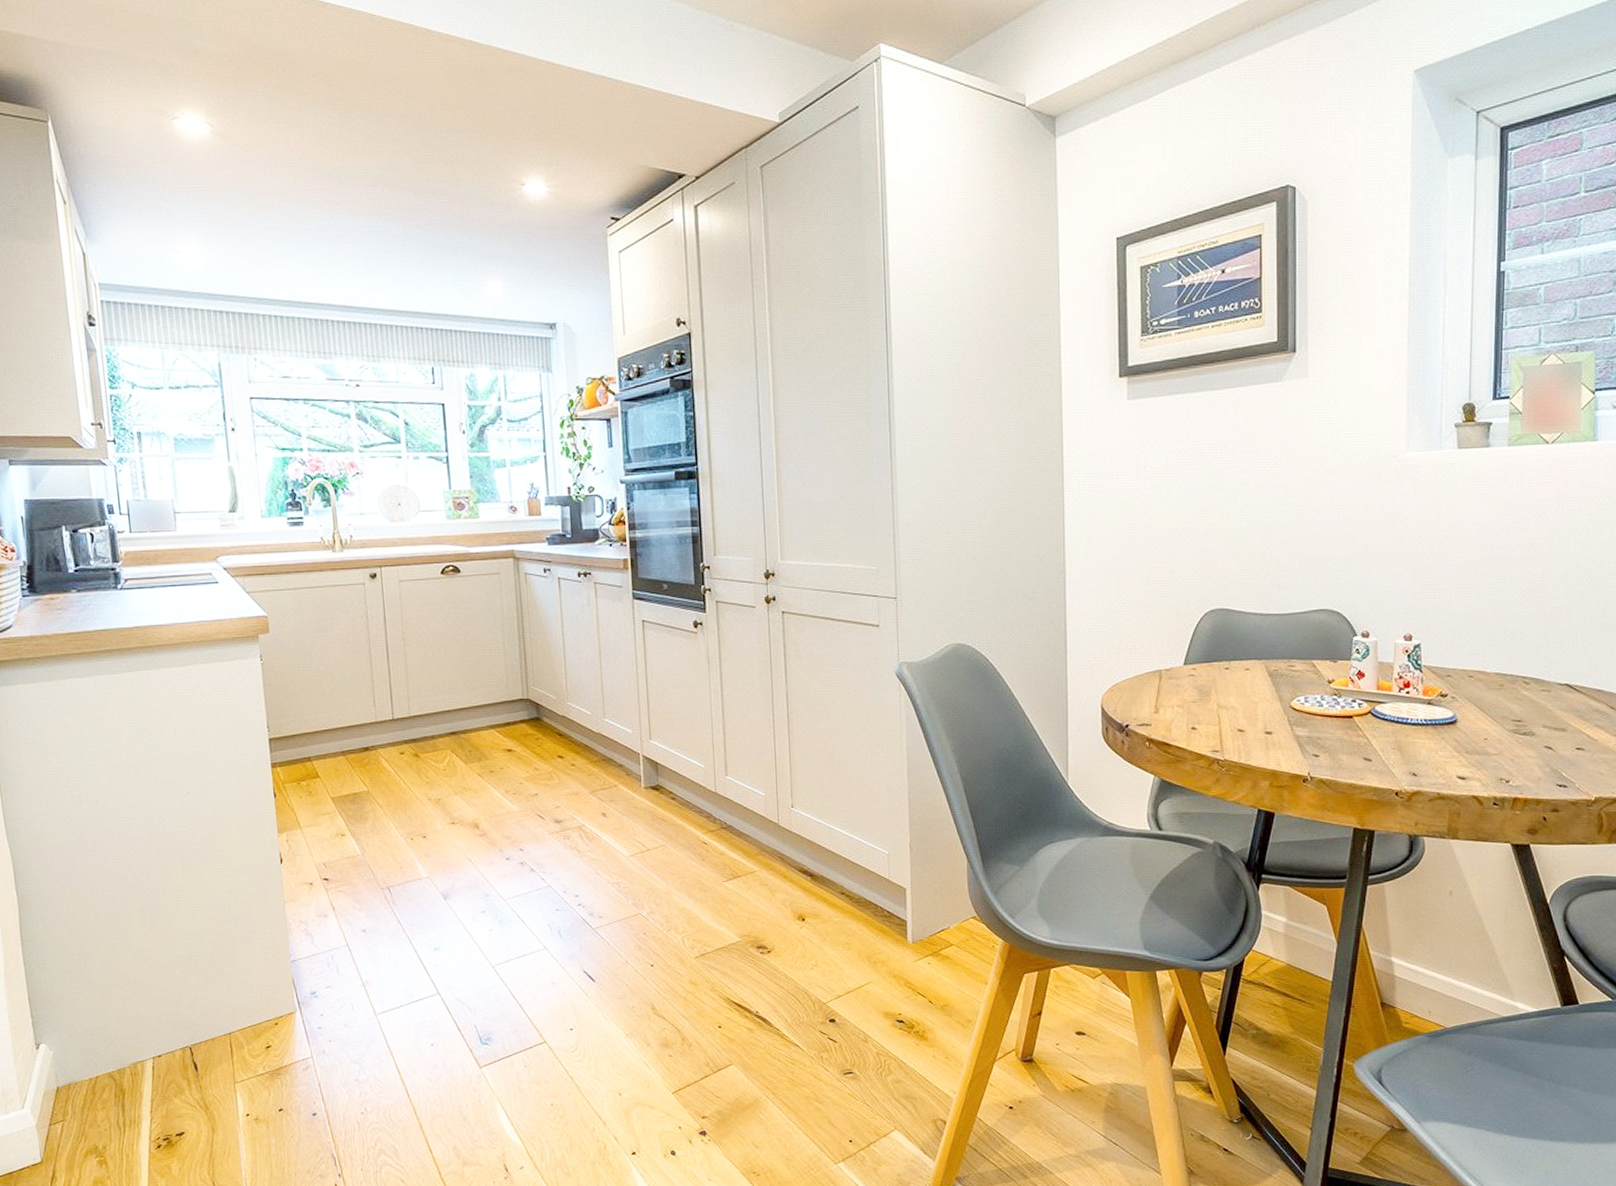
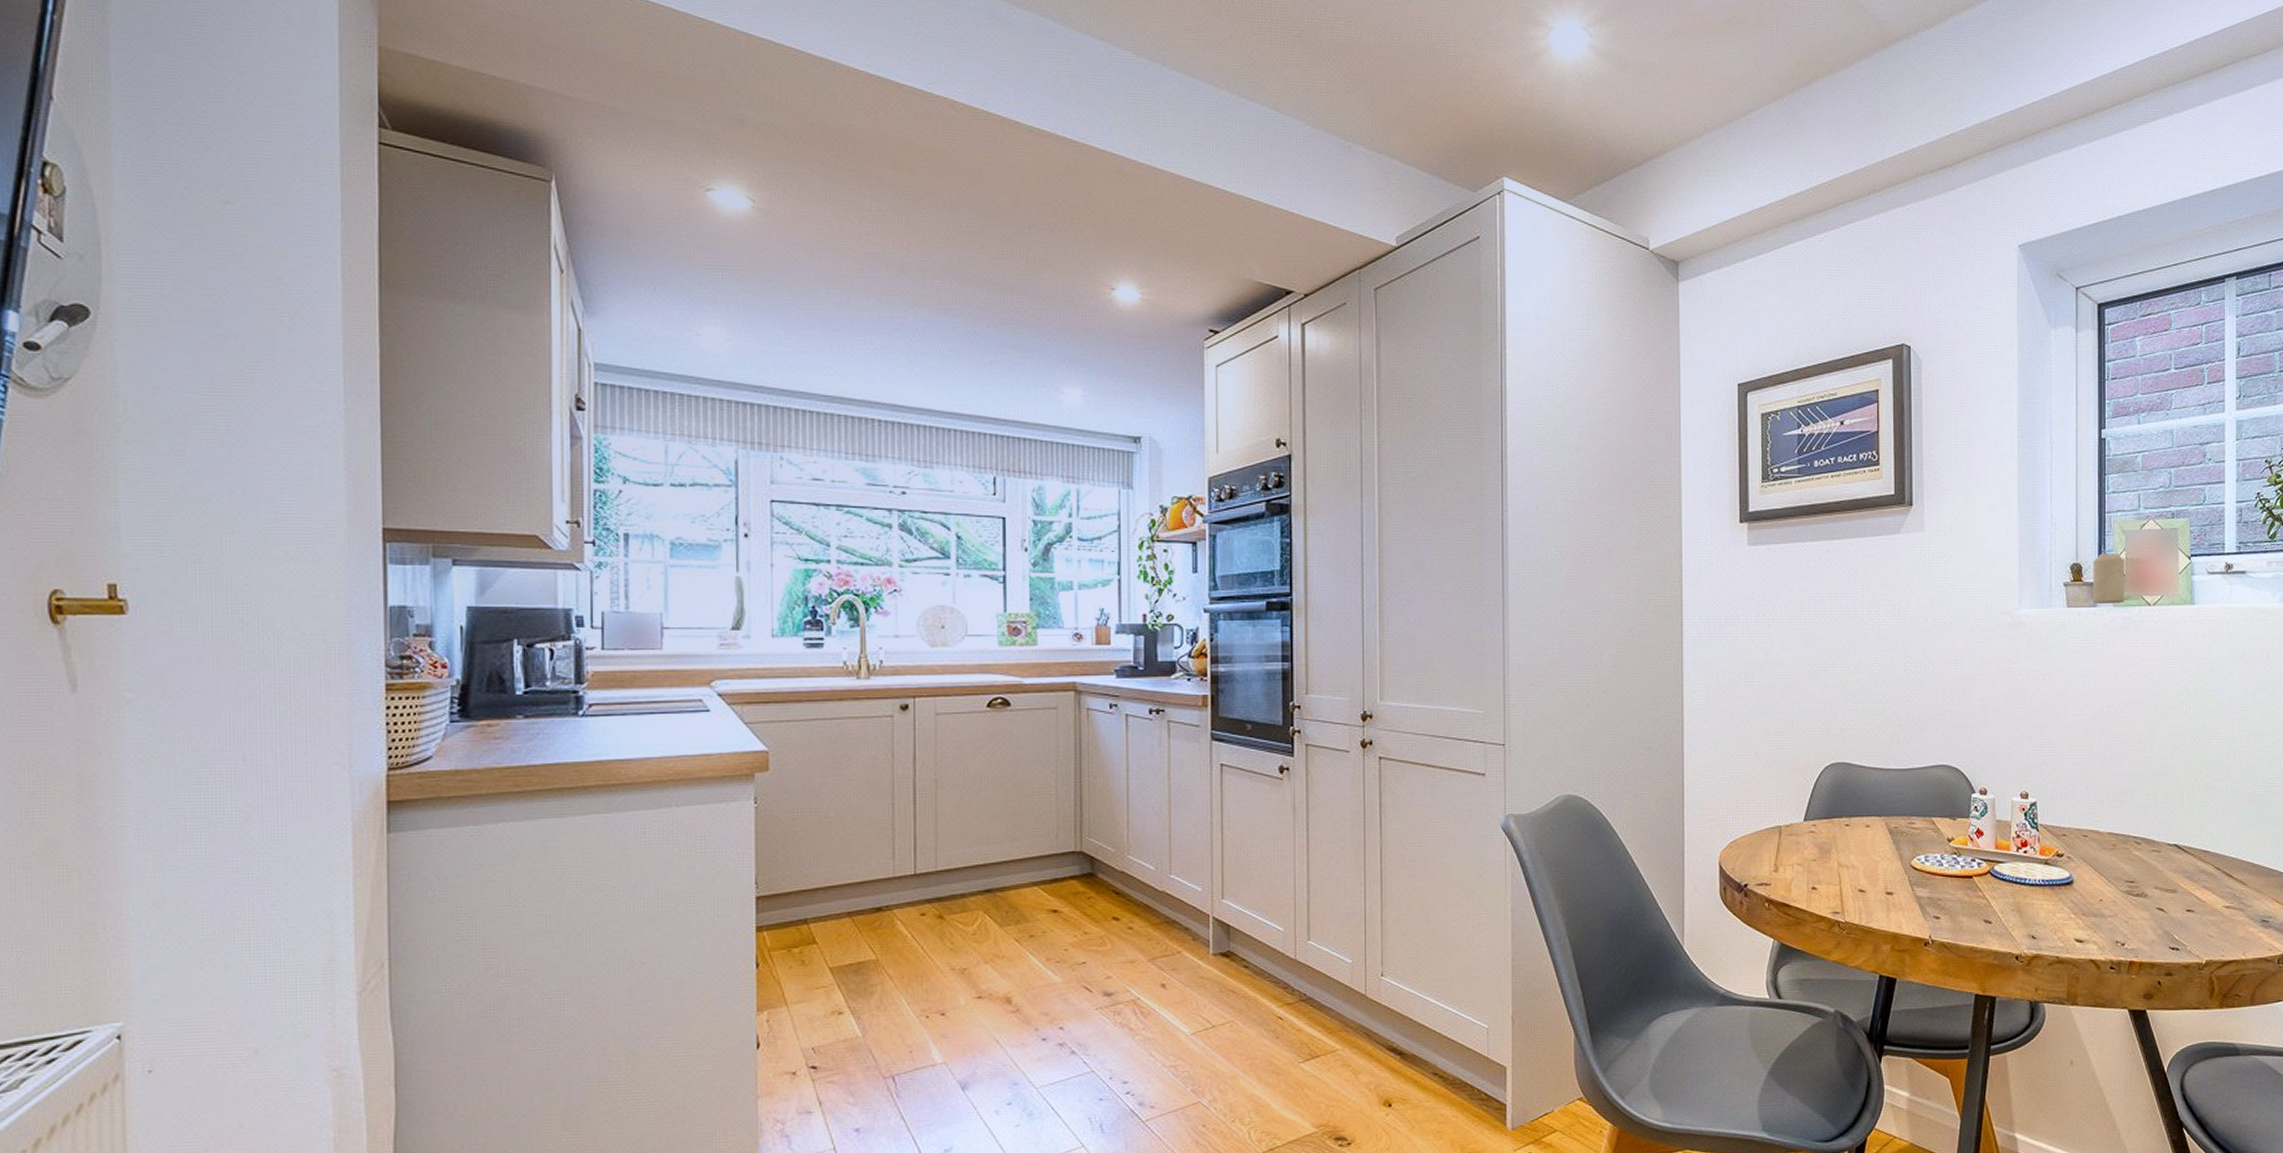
candle: none [1486,391,1521,444] -> present [2093,553,2124,603]

